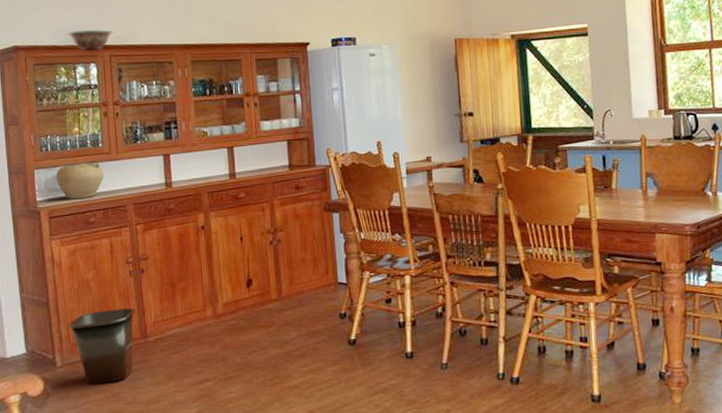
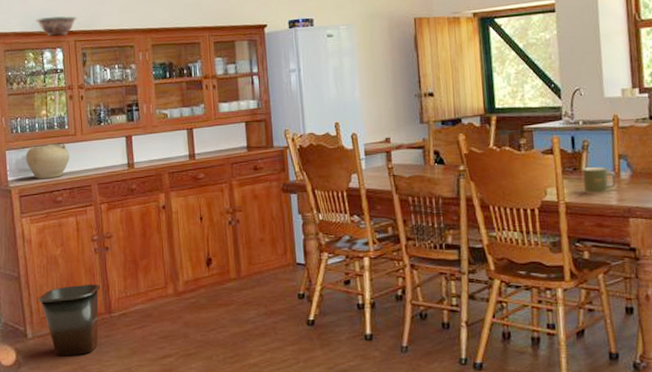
mug: none [613,185,644,211] -> present [582,167,616,194]

